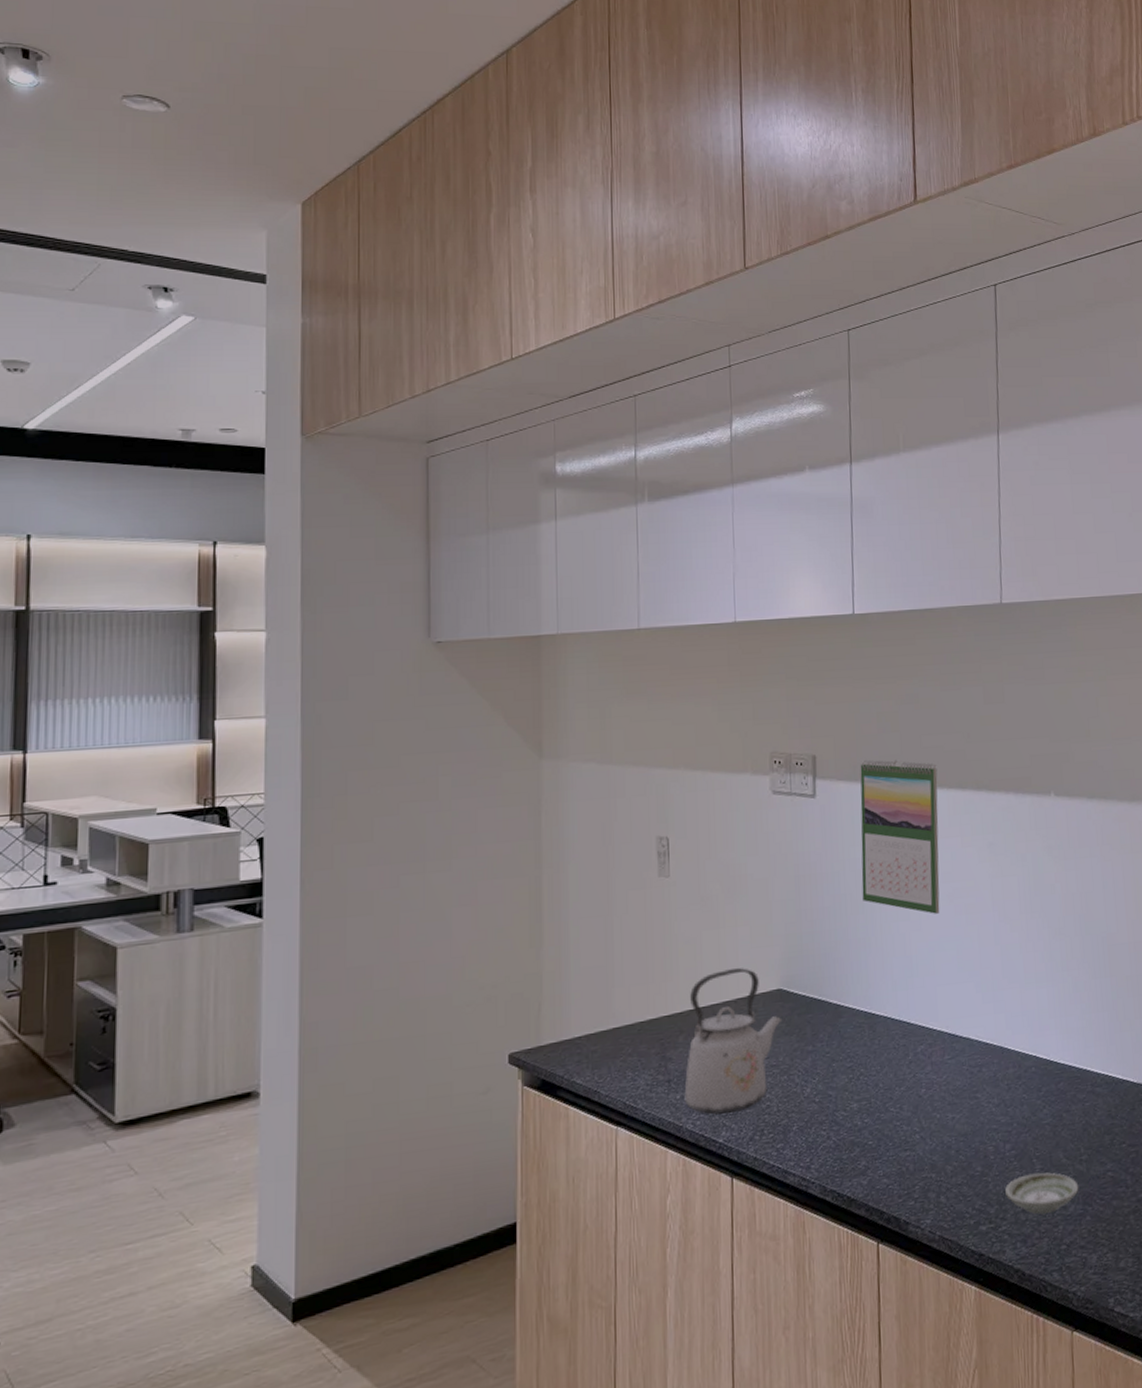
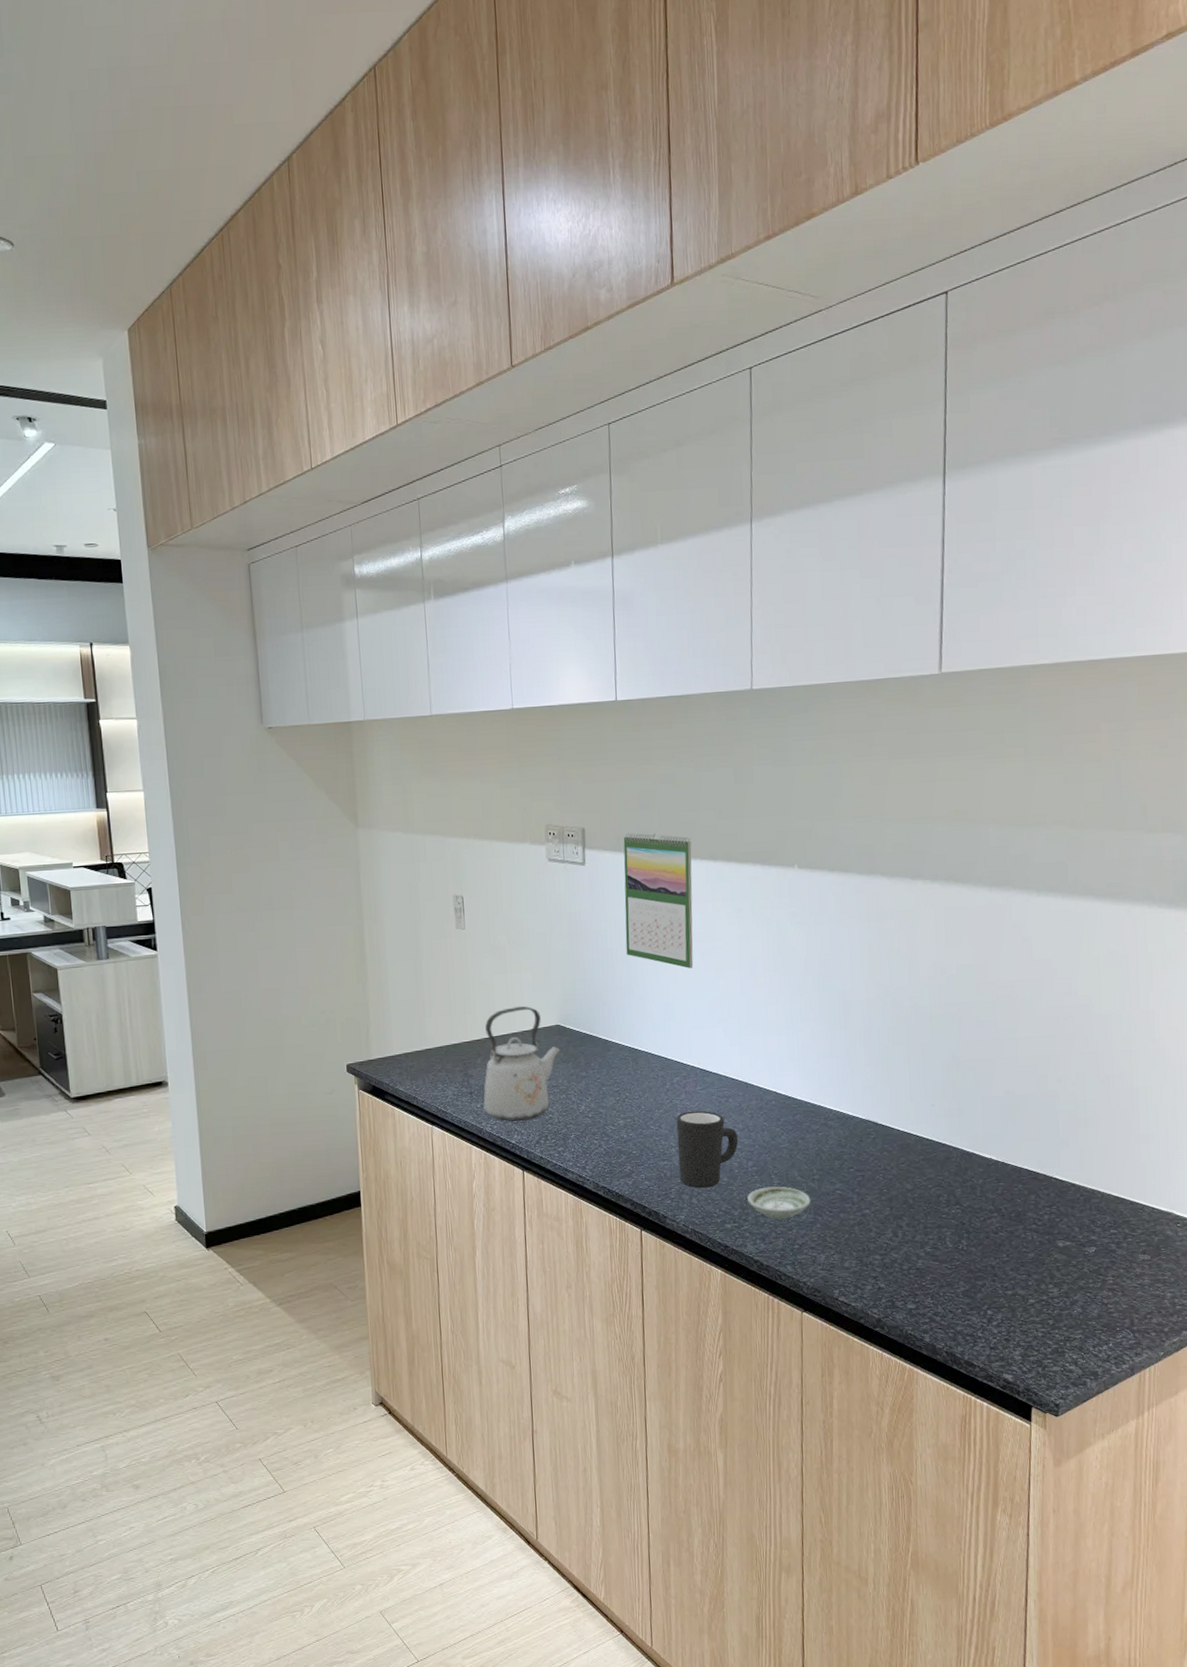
mug: none [920,1084,994,1184] -> present [676,1110,739,1189]

